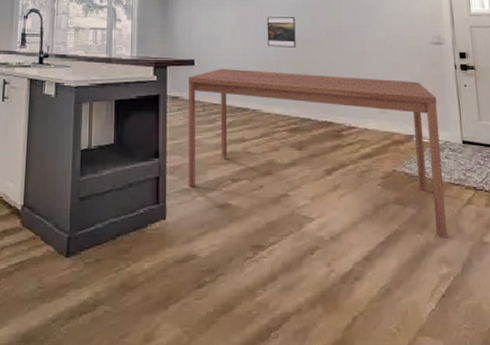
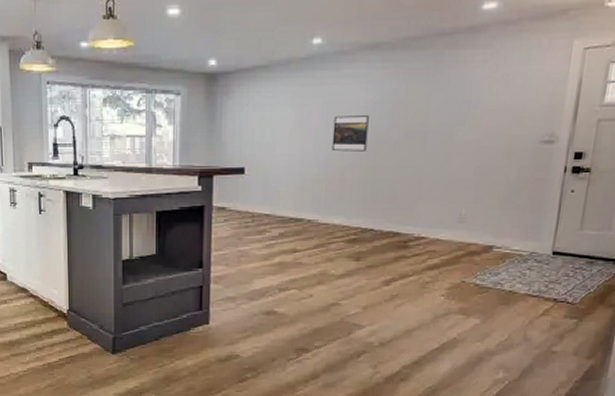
dining table: present [188,69,447,239] -> none [232,177,533,347]

